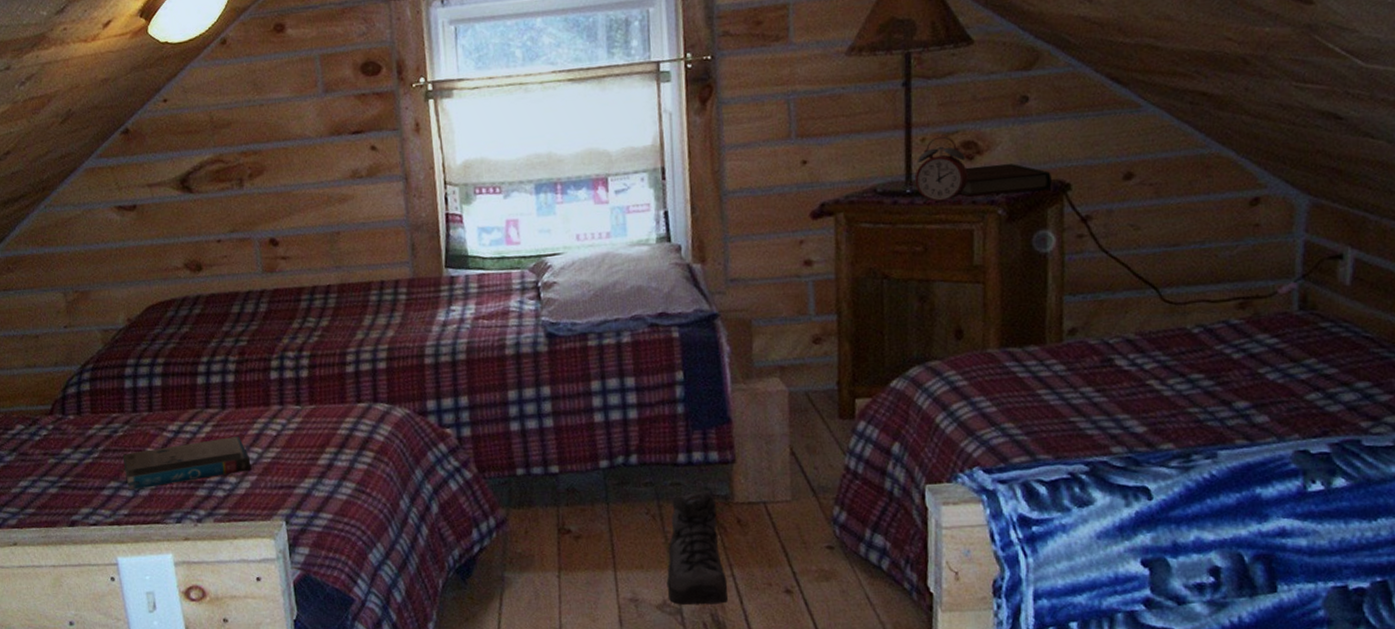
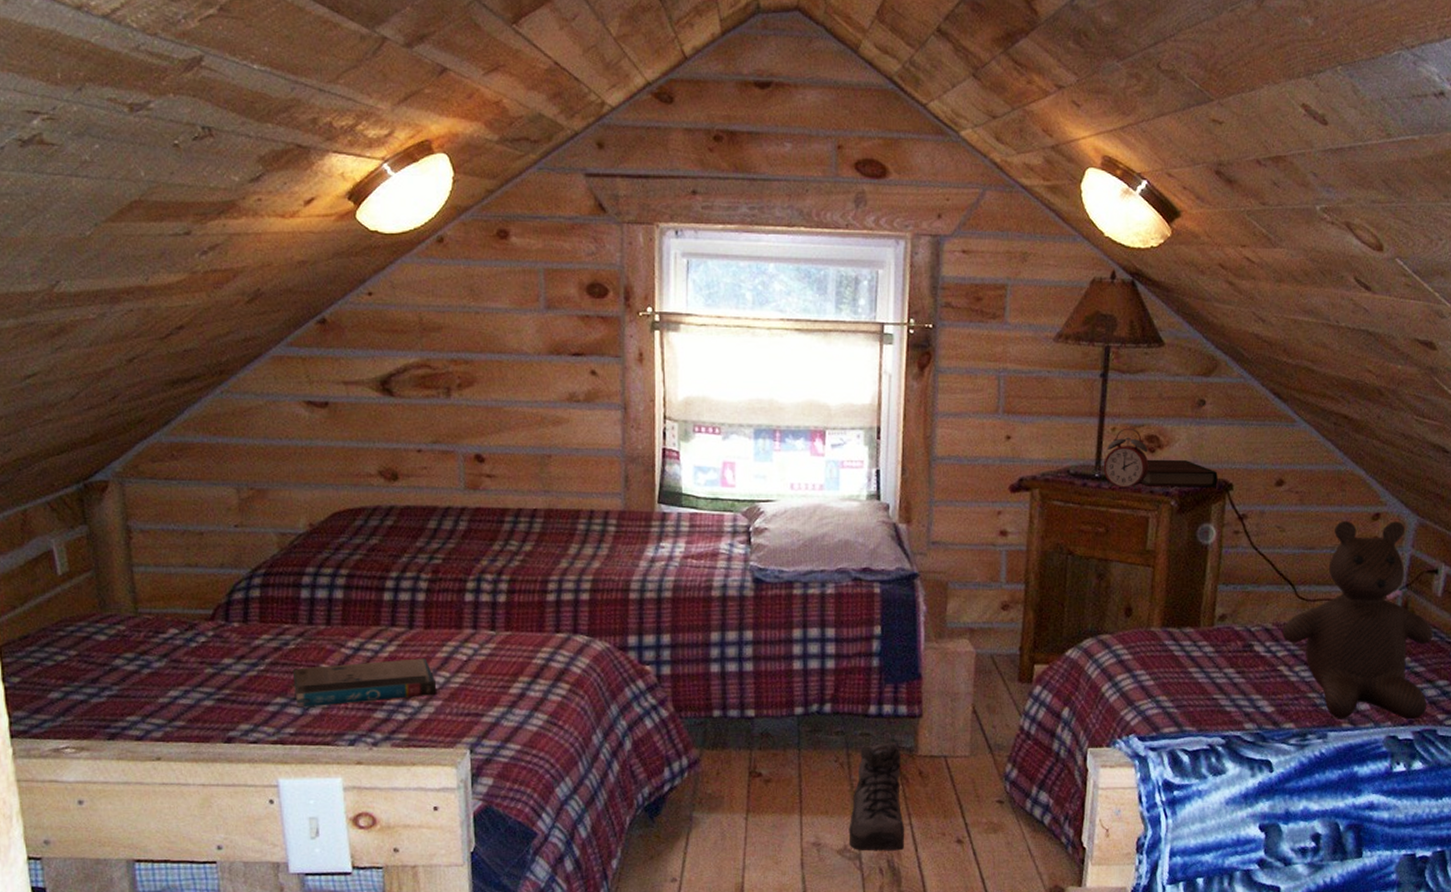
teddy bear: none [1148,204,1345,434] -> present [1282,520,1433,720]

